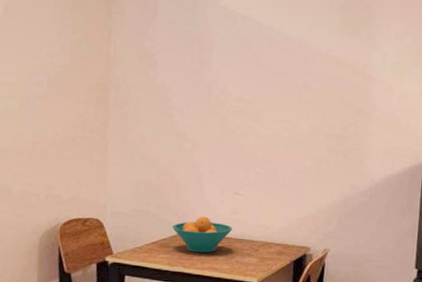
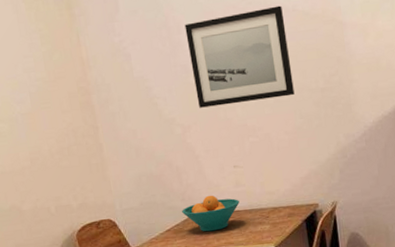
wall art: none [213,44,316,137] -> present [184,5,295,108]

